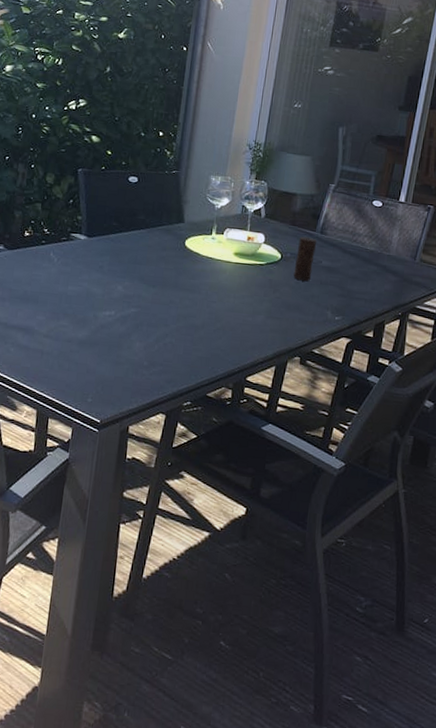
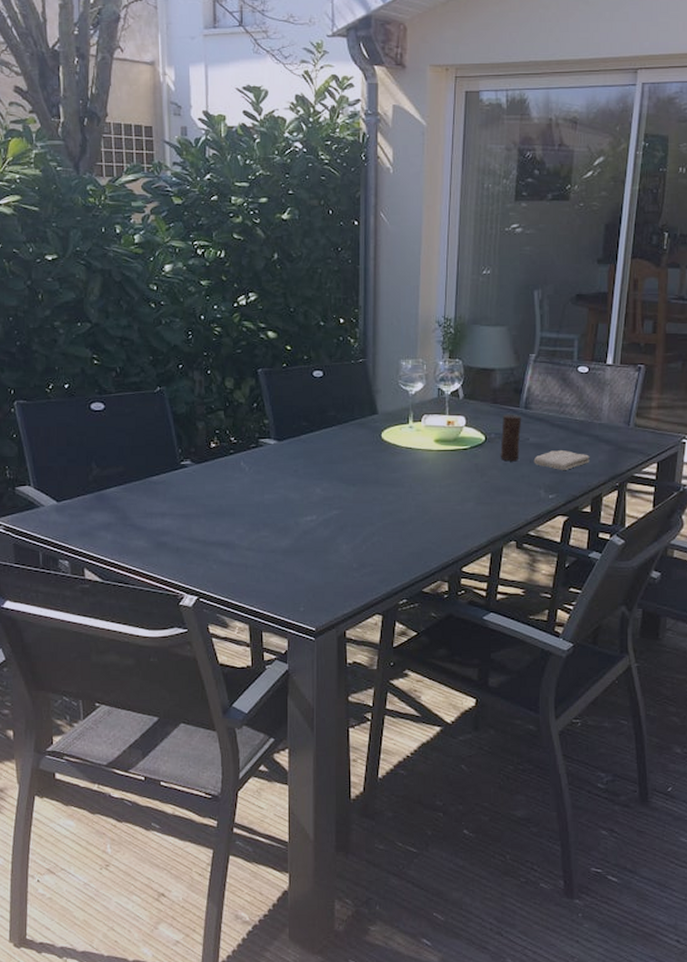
washcloth: none [324,275,377,295] -> present [533,449,590,470]

